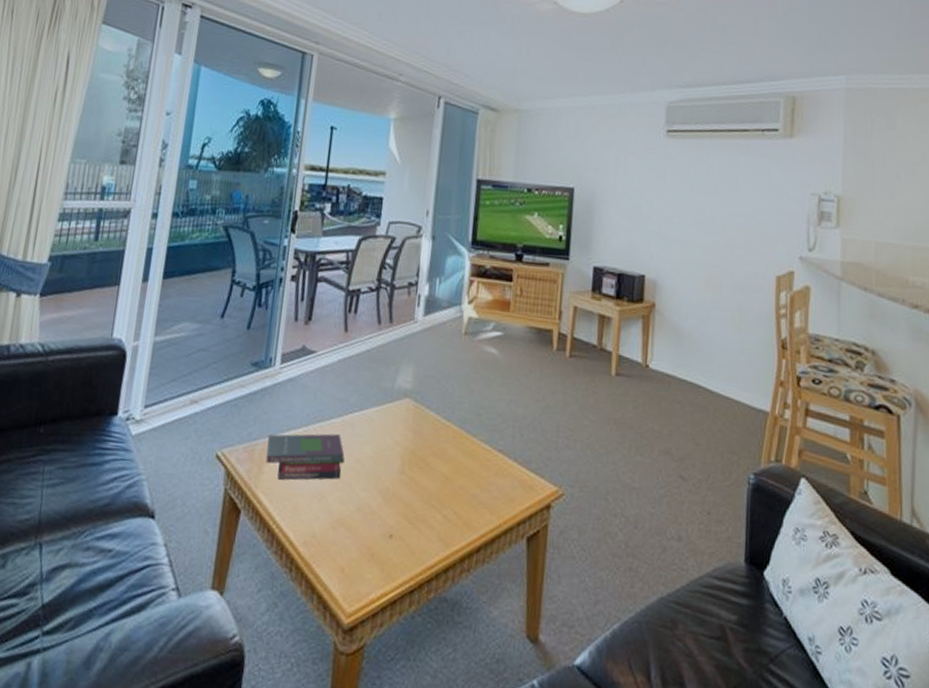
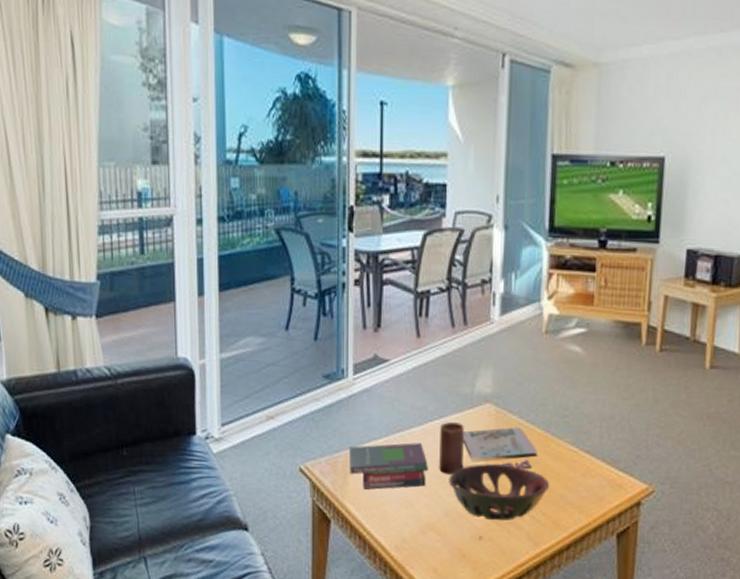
candle: none [354,415,383,468] -> present [438,422,464,475]
decorative bowl: none [363,458,463,519] -> present [448,464,550,521]
magazine: none [380,423,453,467] -> present [462,427,538,470]

